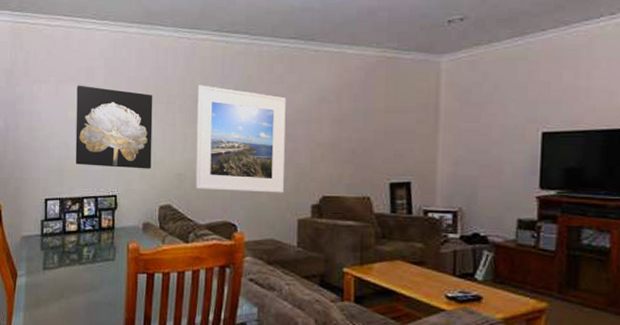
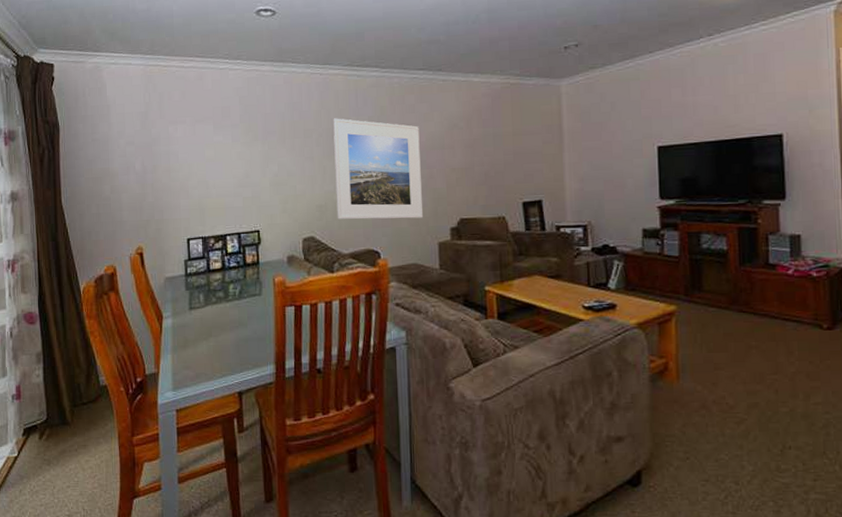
wall art: present [75,85,153,169] -> none [213,124,293,203]

